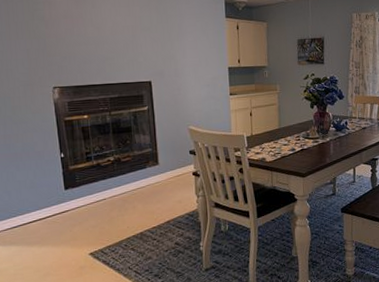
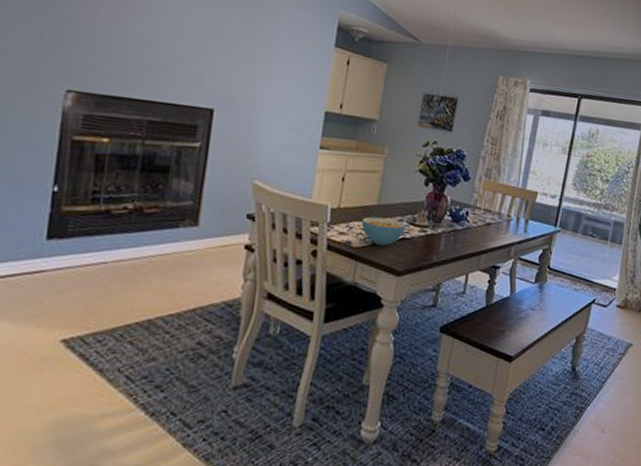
cereal bowl: none [270,137,303,158] -> present [361,216,406,246]

